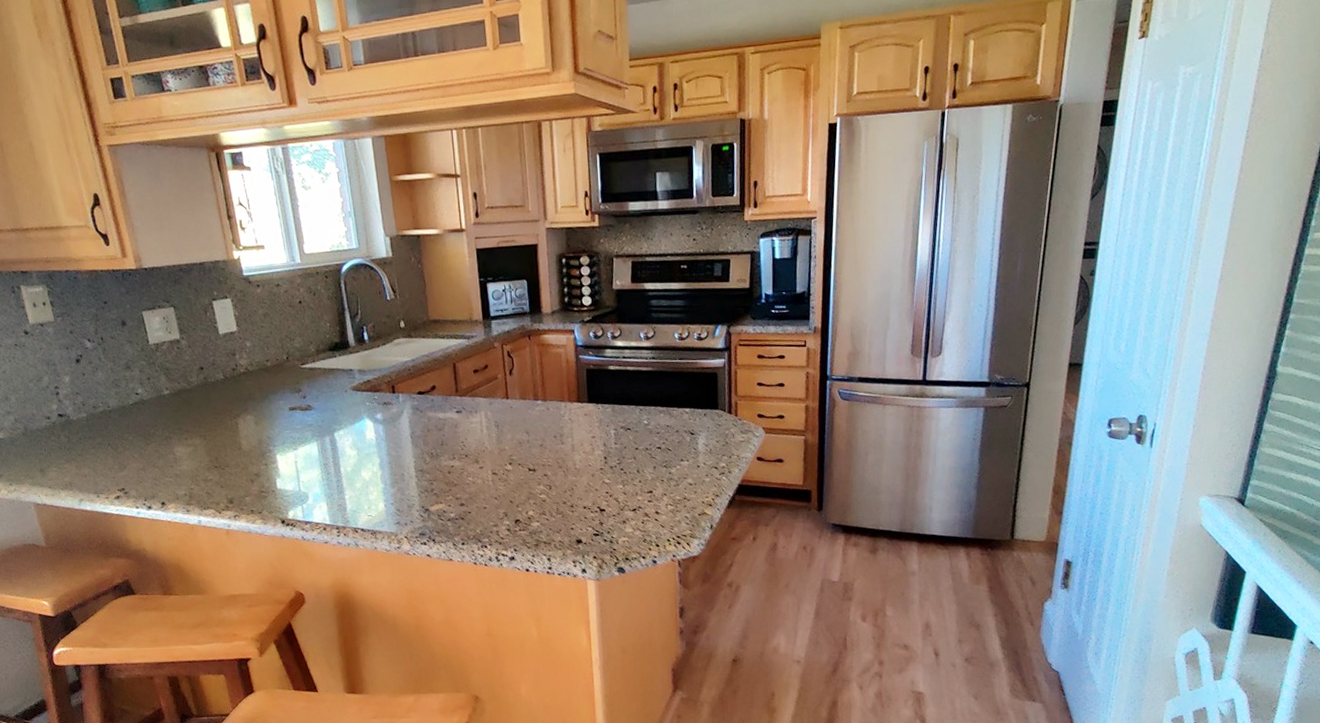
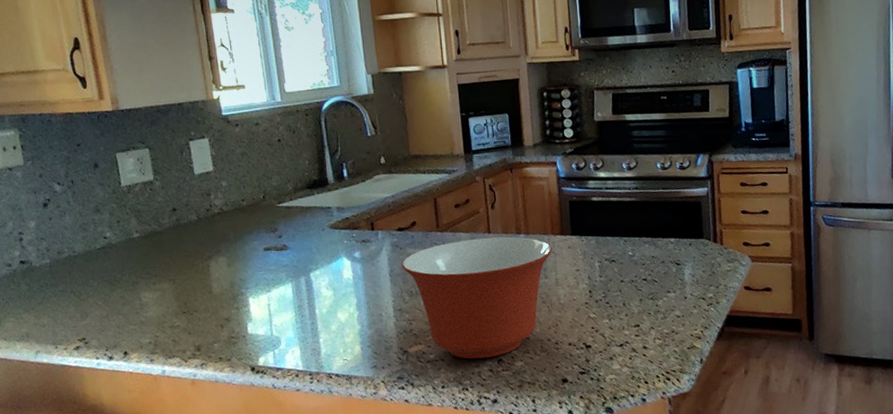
mixing bowl: none [422,402,569,519] -> present [402,236,552,359]

